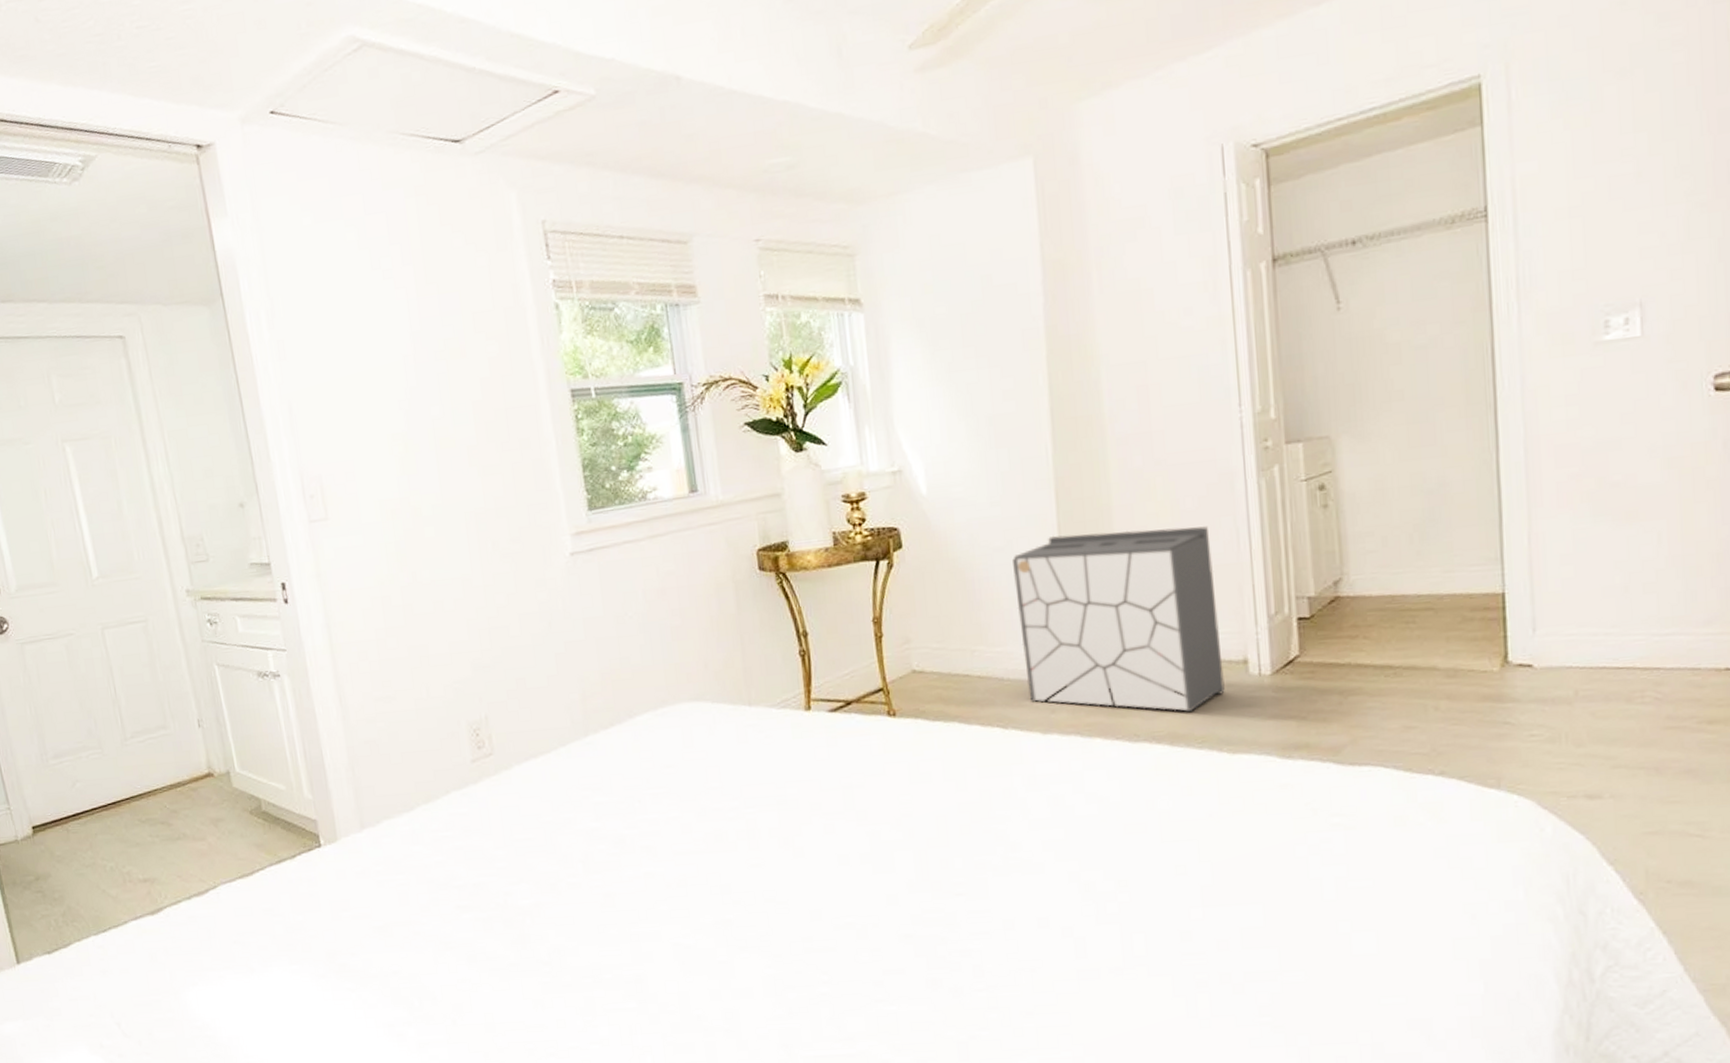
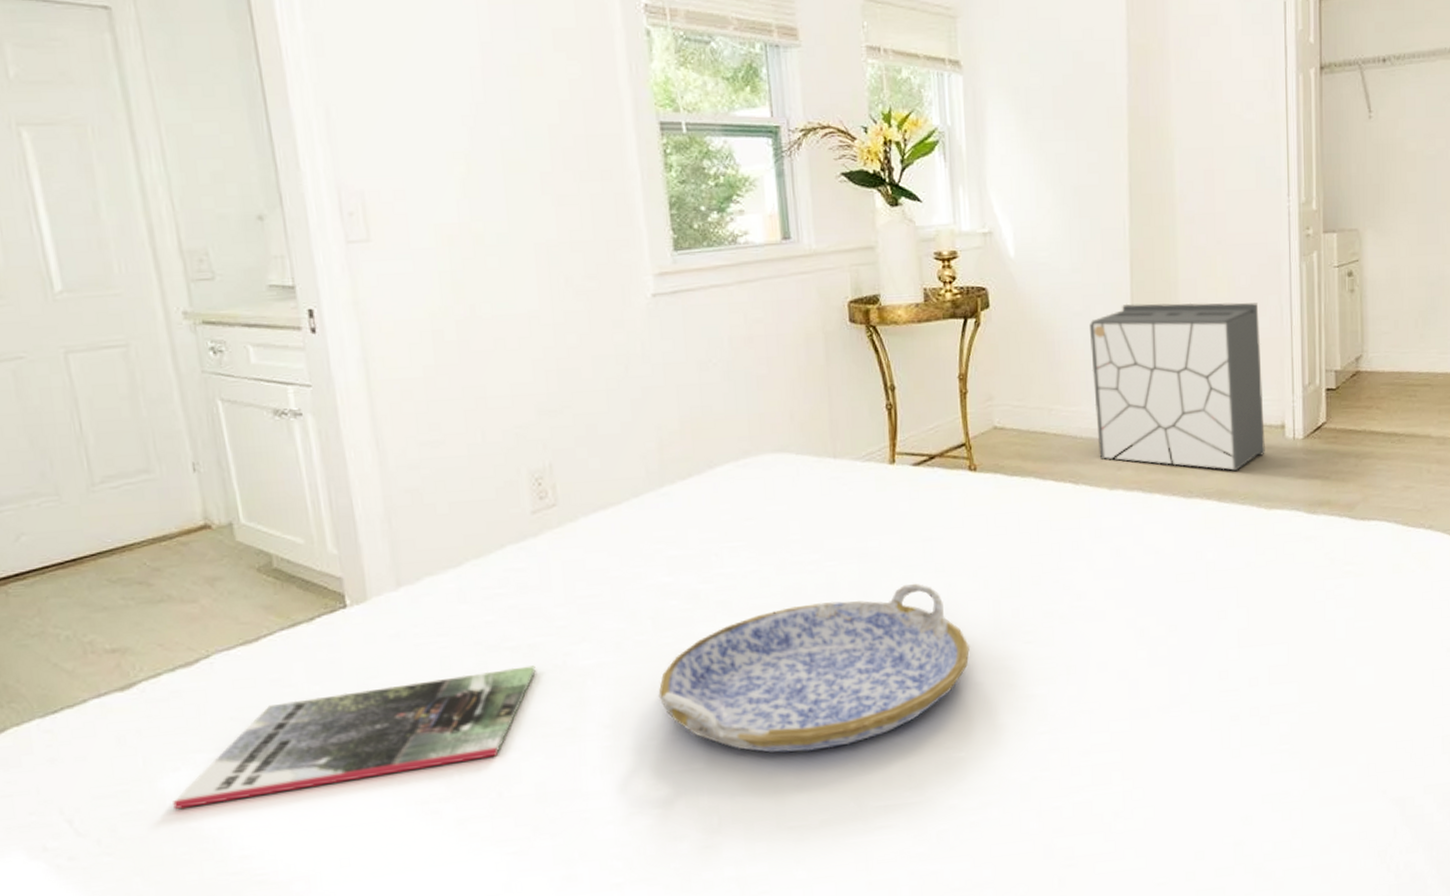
magazine: none [193,903,481,1018] -> present [173,665,536,809]
serving tray: none [591,831,897,997] -> present [658,583,970,753]

